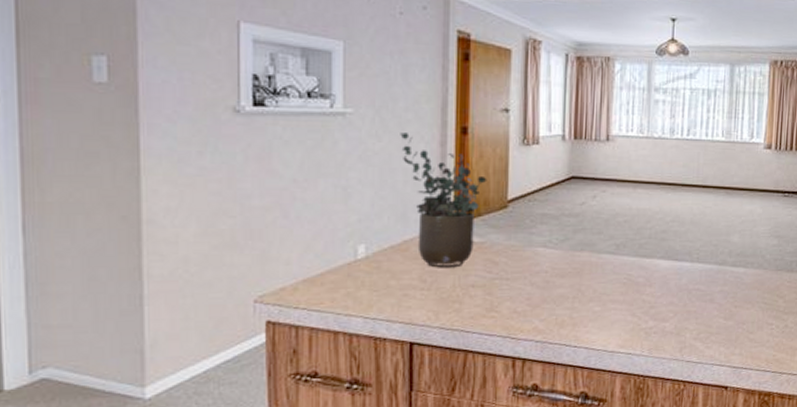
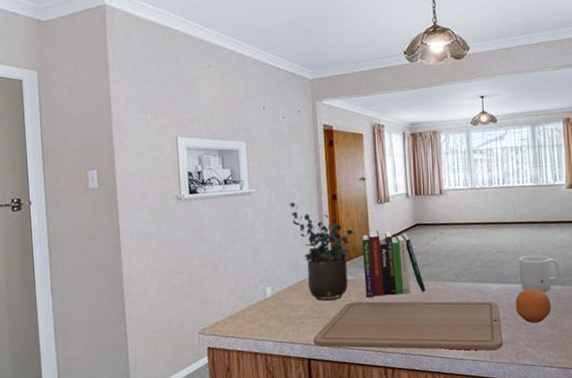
chopping board: none [419,272,666,343] -> present [313,301,503,351]
books: none [496,180,576,267] -> present [362,230,426,298]
fruit: none [685,269,729,312] -> present [515,288,551,323]
mug: none [695,228,745,273] -> present [519,255,560,291]

